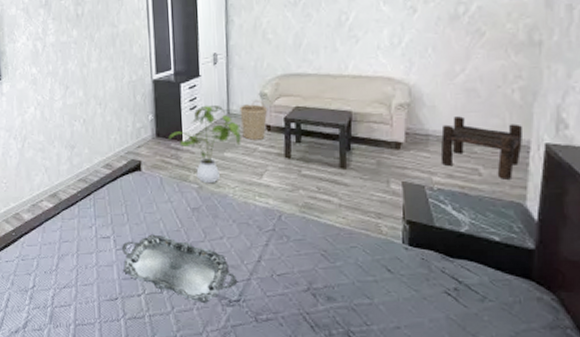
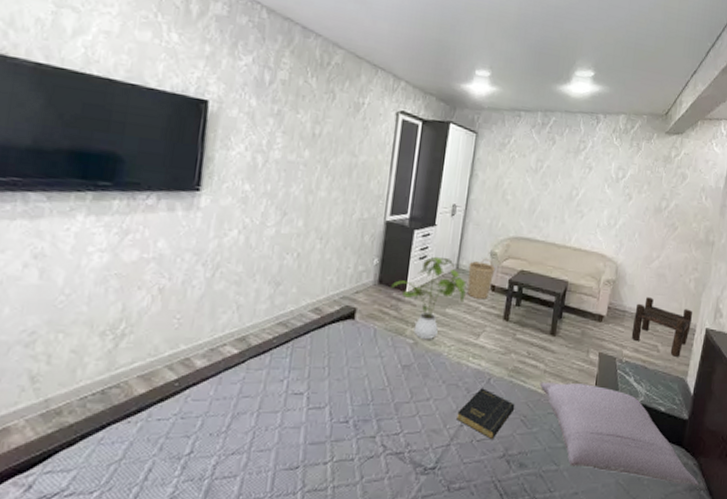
serving tray: present [122,234,237,304] -> none [312,392,436,473]
book: none [253,225,313,273] -> present [457,388,515,439]
pillow: none [336,216,564,324] -> present [539,382,700,486]

